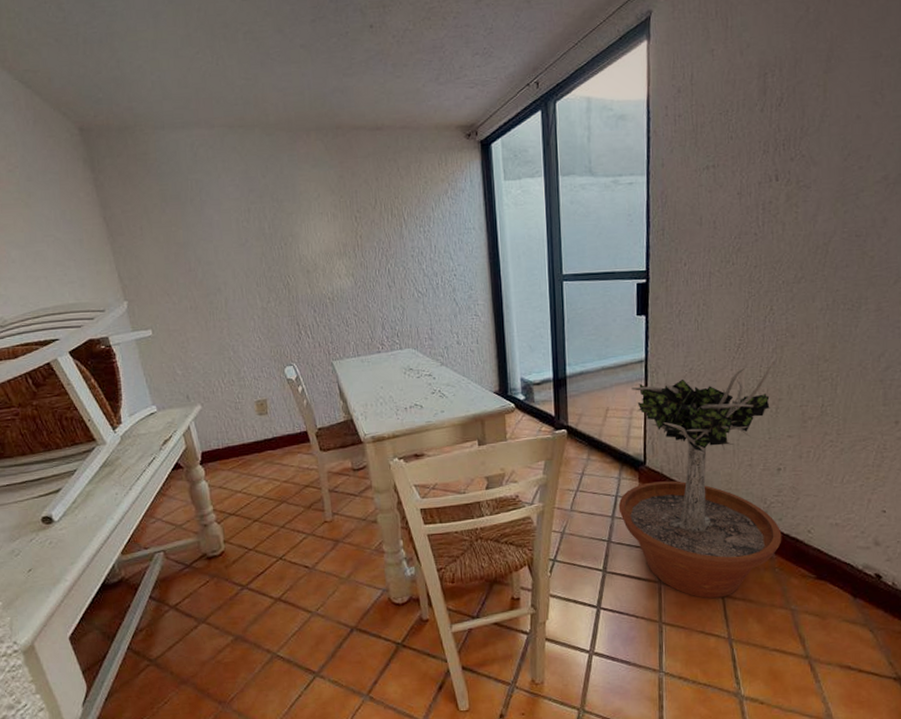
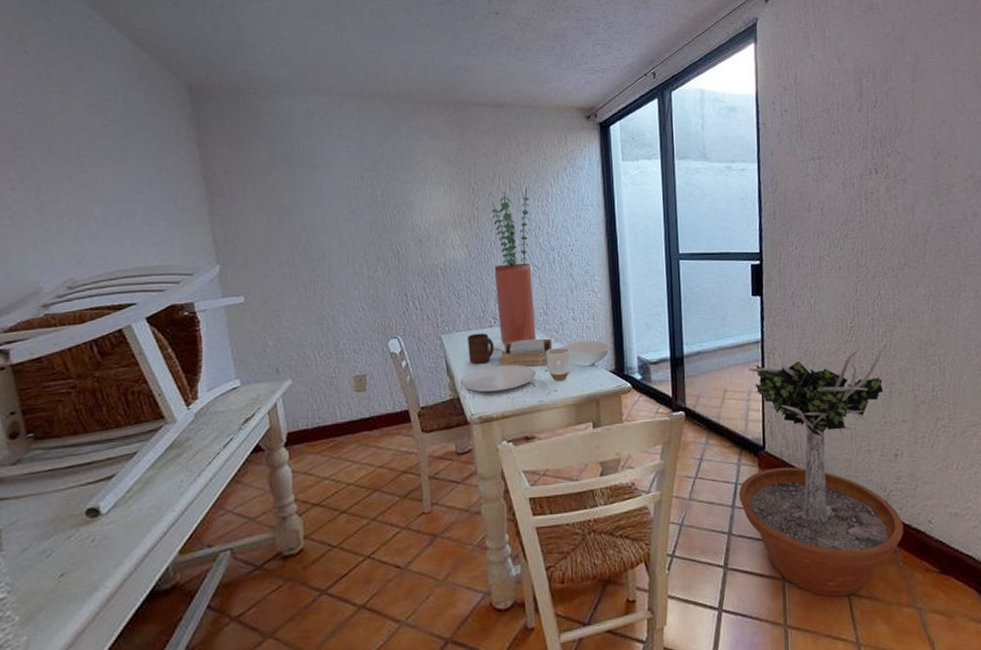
plate: none [353,388,424,414] -> present [460,364,536,392]
cup: none [357,358,383,388] -> present [468,333,495,364]
vase: none [375,214,423,371] -> present [491,189,537,346]
napkin holder: none [390,362,438,391] -> present [501,338,553,368]
mug: none [432,370,457,403] -> present [546,347,571,382]
bowl: none [446,363,494,389] -> present [560,340,610,367]

